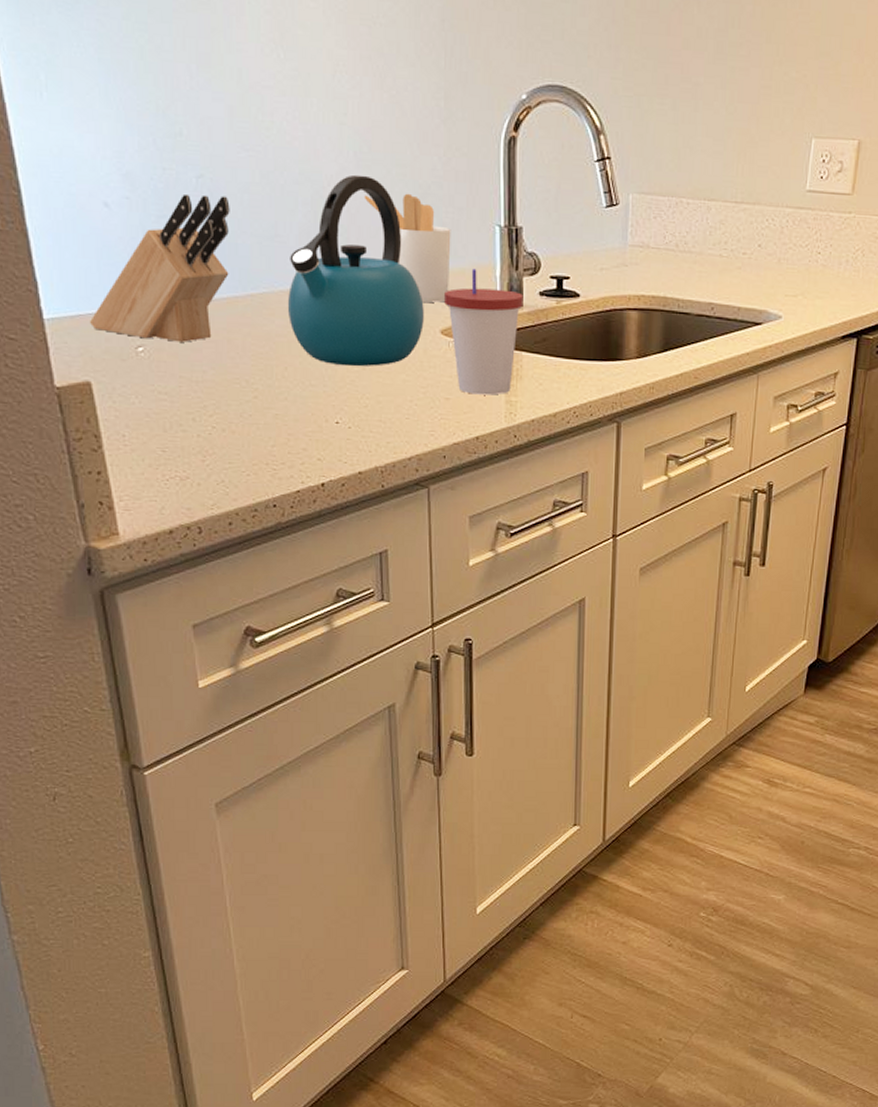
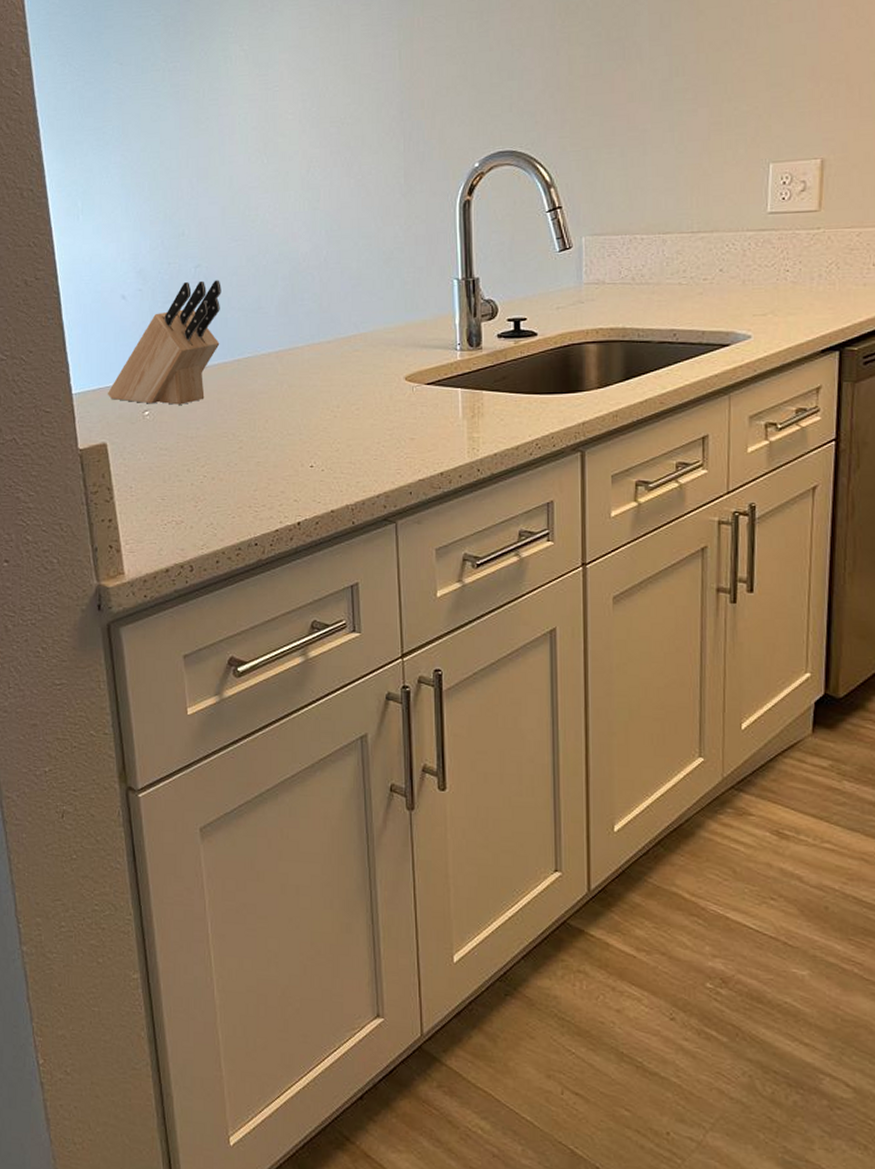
kettle: present [287,174,424,366] -> none [268,249,389,415]
utensil holder: present [364,193,451,303] -> none [334,260,413,354]
cup: present [444,268,523,395] -> none [408,319,482,433]

